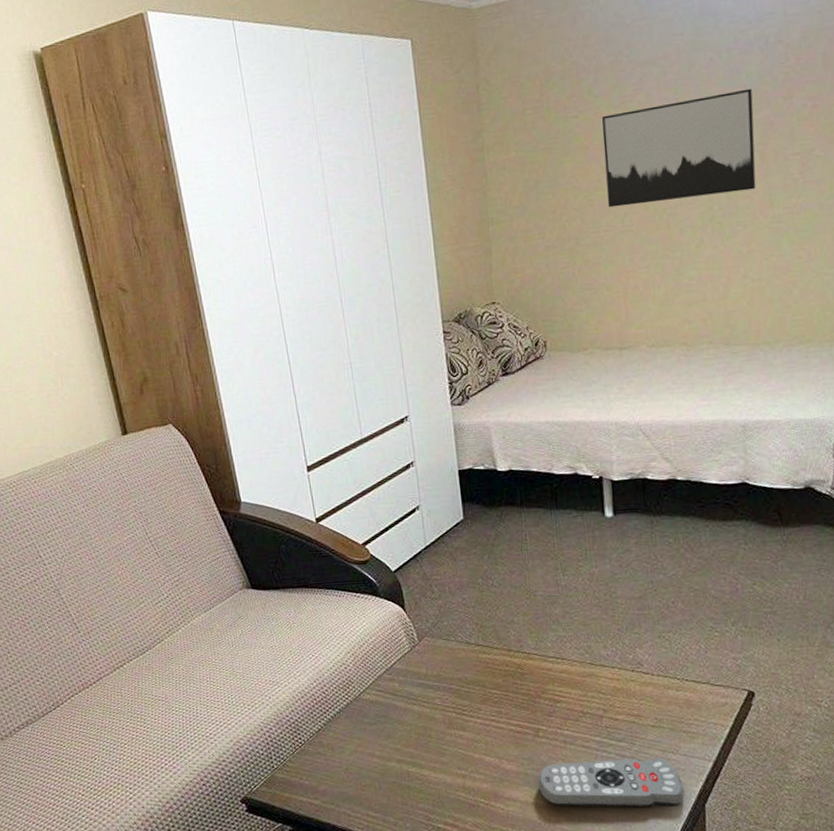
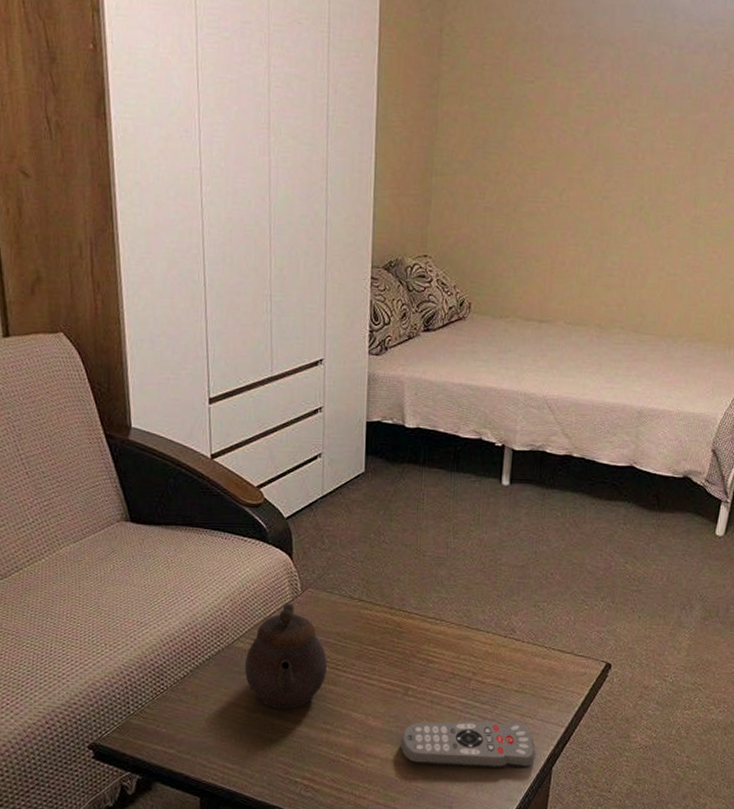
teapot: none [374,654,454,758] -> present [245,604,327,710]
wall art: present [602,88,756,208] -> none [549,86,696,187]

